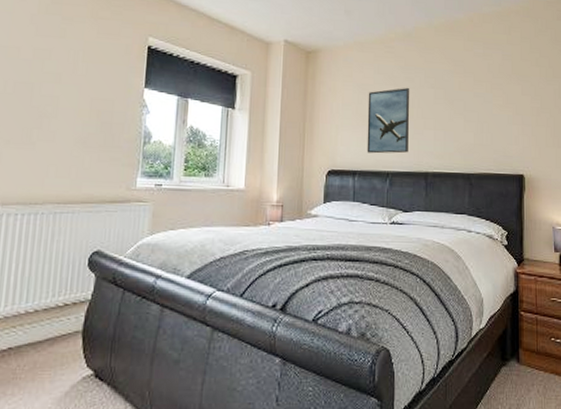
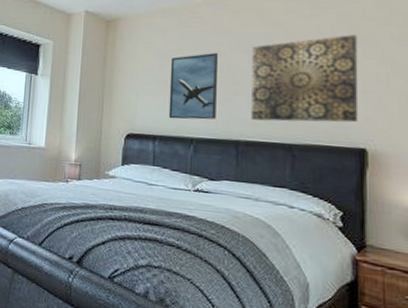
wall art: none [437,73,518,153] -> present [251,35,358,123]

